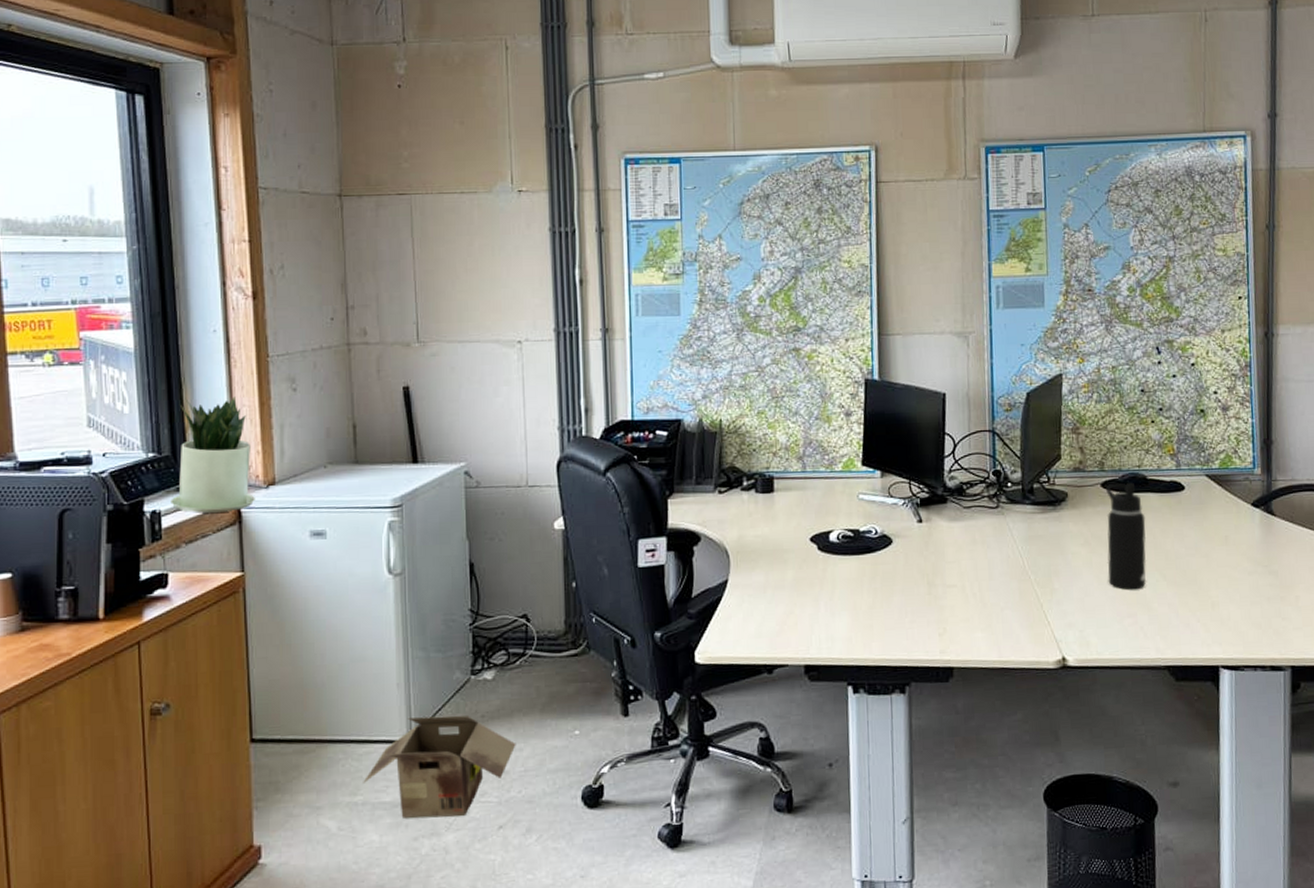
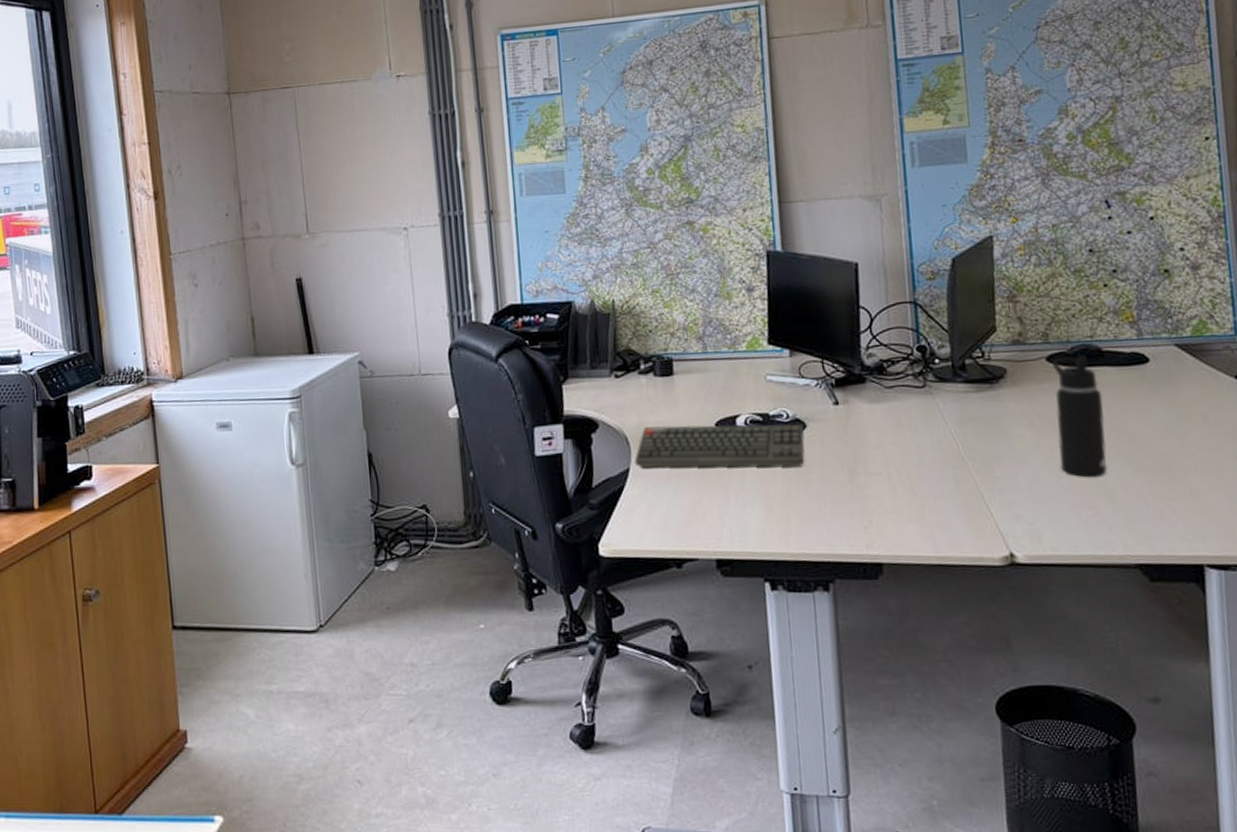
planter: present [171,396,255,513] -> none [91,294,166,408]
cardboard box: present [363,715,516,819] -> none [277,606,422,709]
computer keyboard: none [733,539,890,579] -> present [634,424,805,468]

